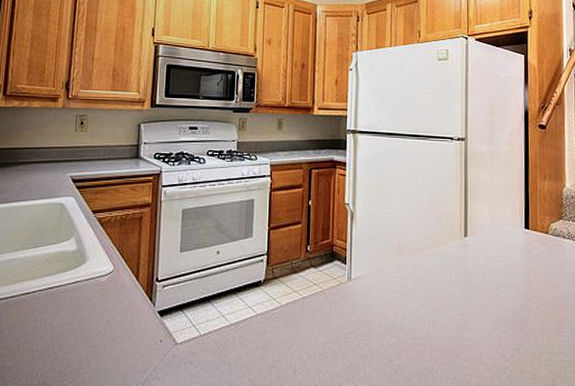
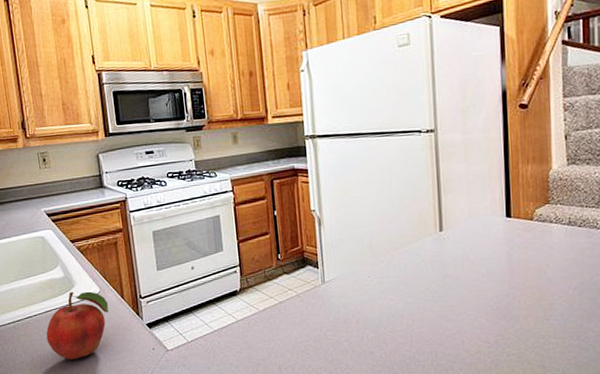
fruit: none [41,267,120,348] -> present [46,291,109,360]

